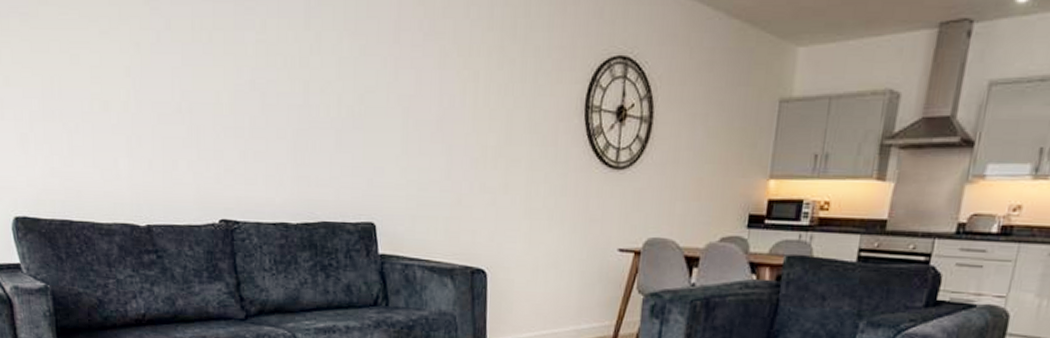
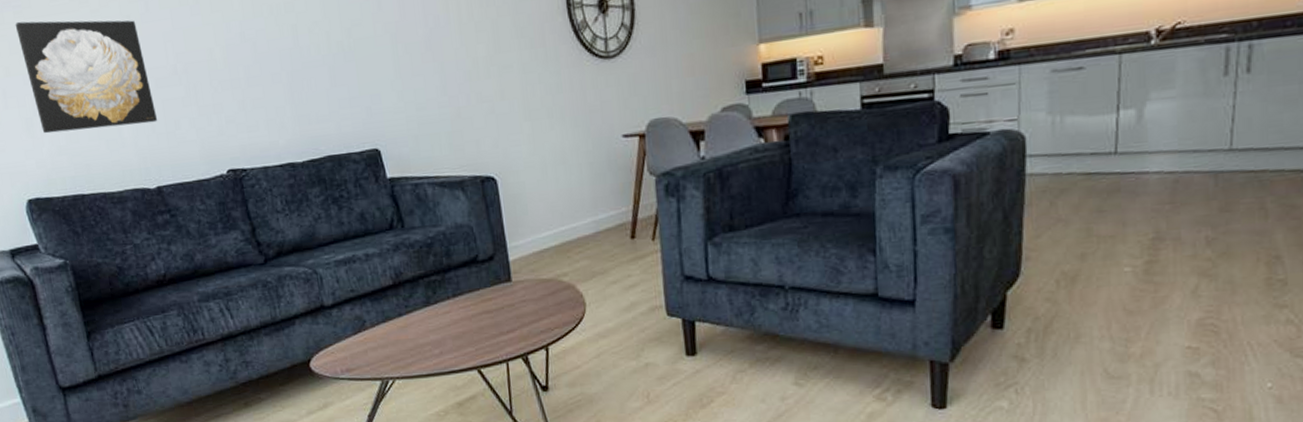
wall art: none [20,30,156,159] -> present [15,20,158,134]

